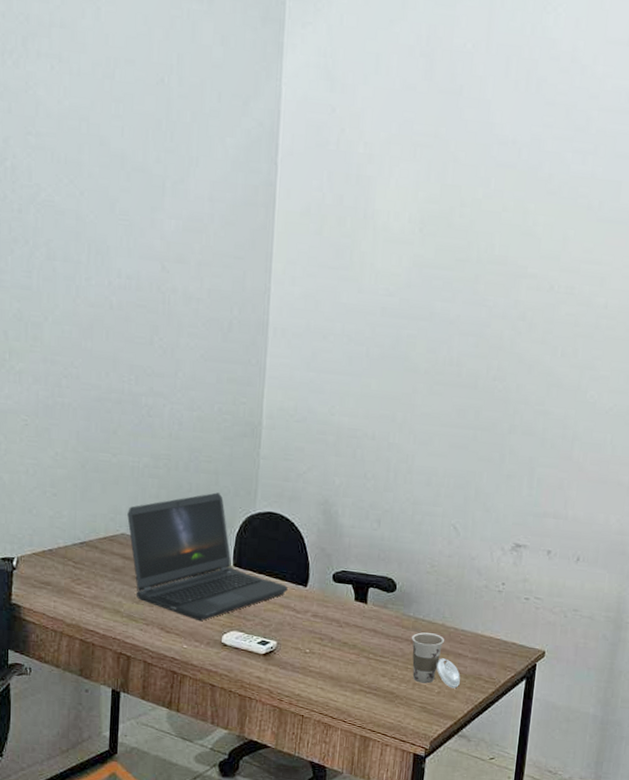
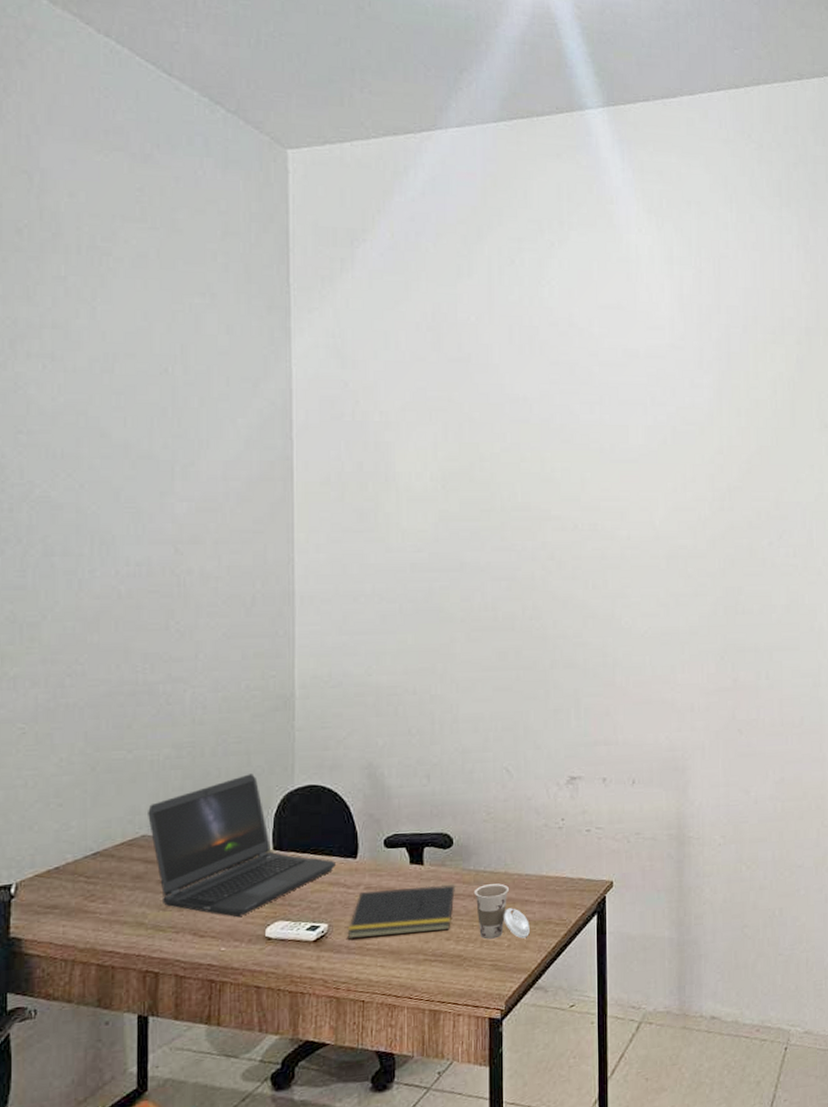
notepad: none [293,619,395,668] -> present [347,885,456,938]

